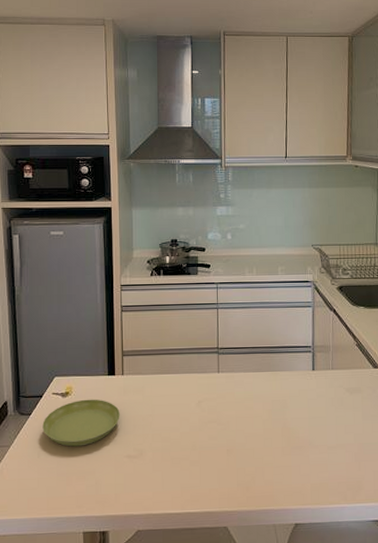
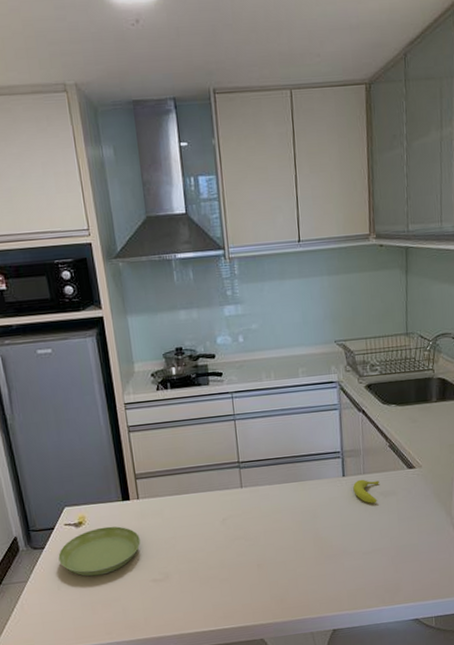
banana: none [322,374,346,399] -> present [353,479,379,504]

